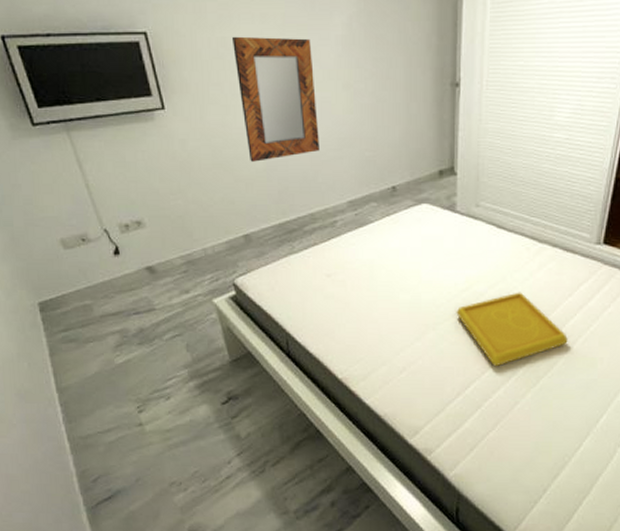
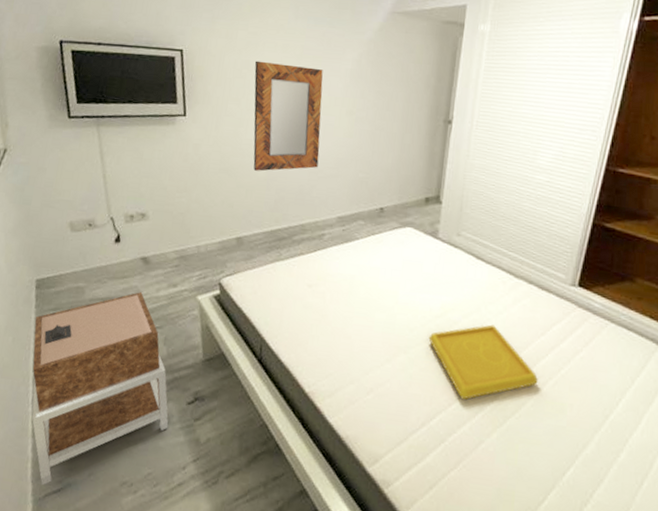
nightstand: none [46,303,207,496] -> present [32,292,169,486]

